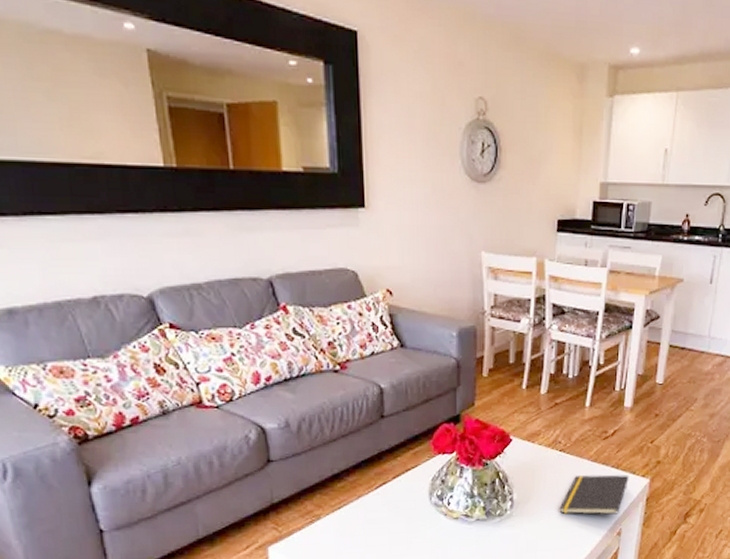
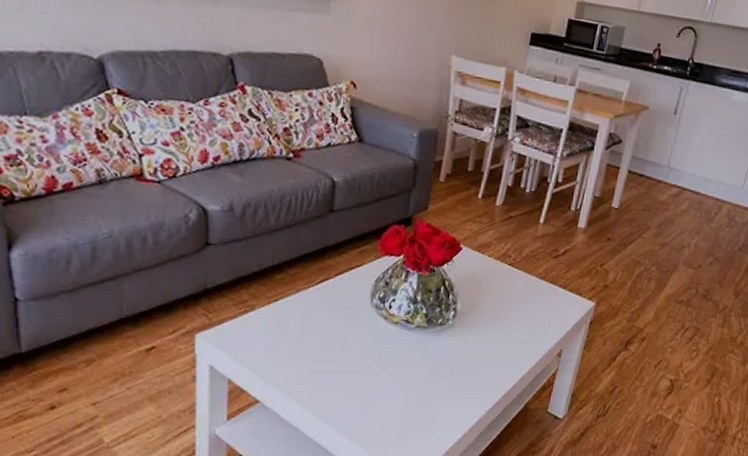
notepad: present [559,474,629,515] -> none [502,292,575,335]

